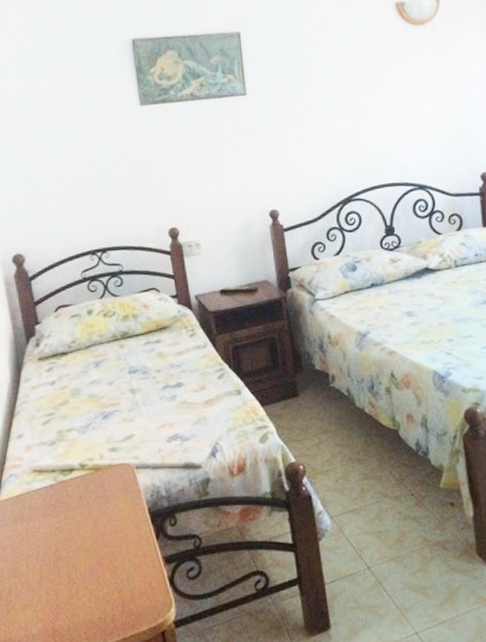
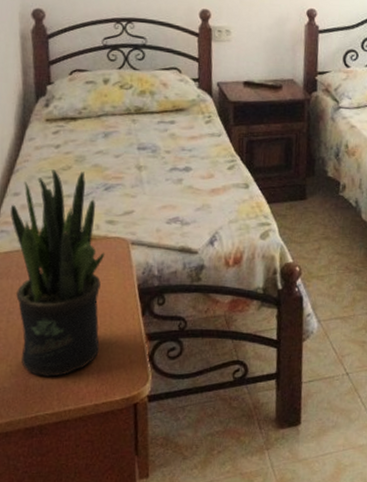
potted plant: none [15,404,120,617] -> present [10,169,105,377]

